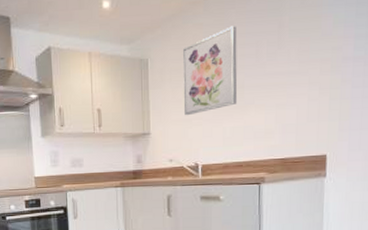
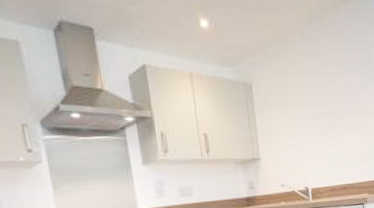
wall art: present [183,26,238,116] -> none [285,55,338,141]

